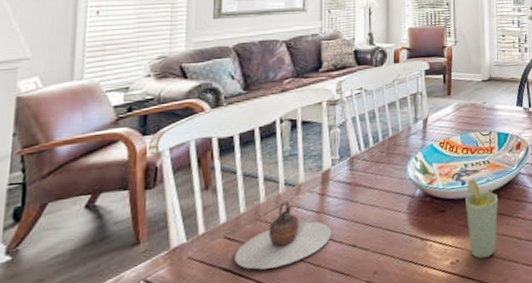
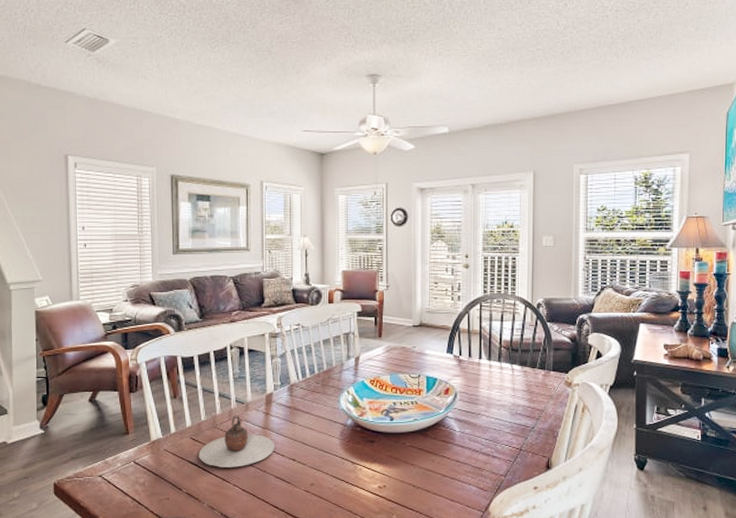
cup: present [466,179,499,259] -> none [394,416,425,488]

